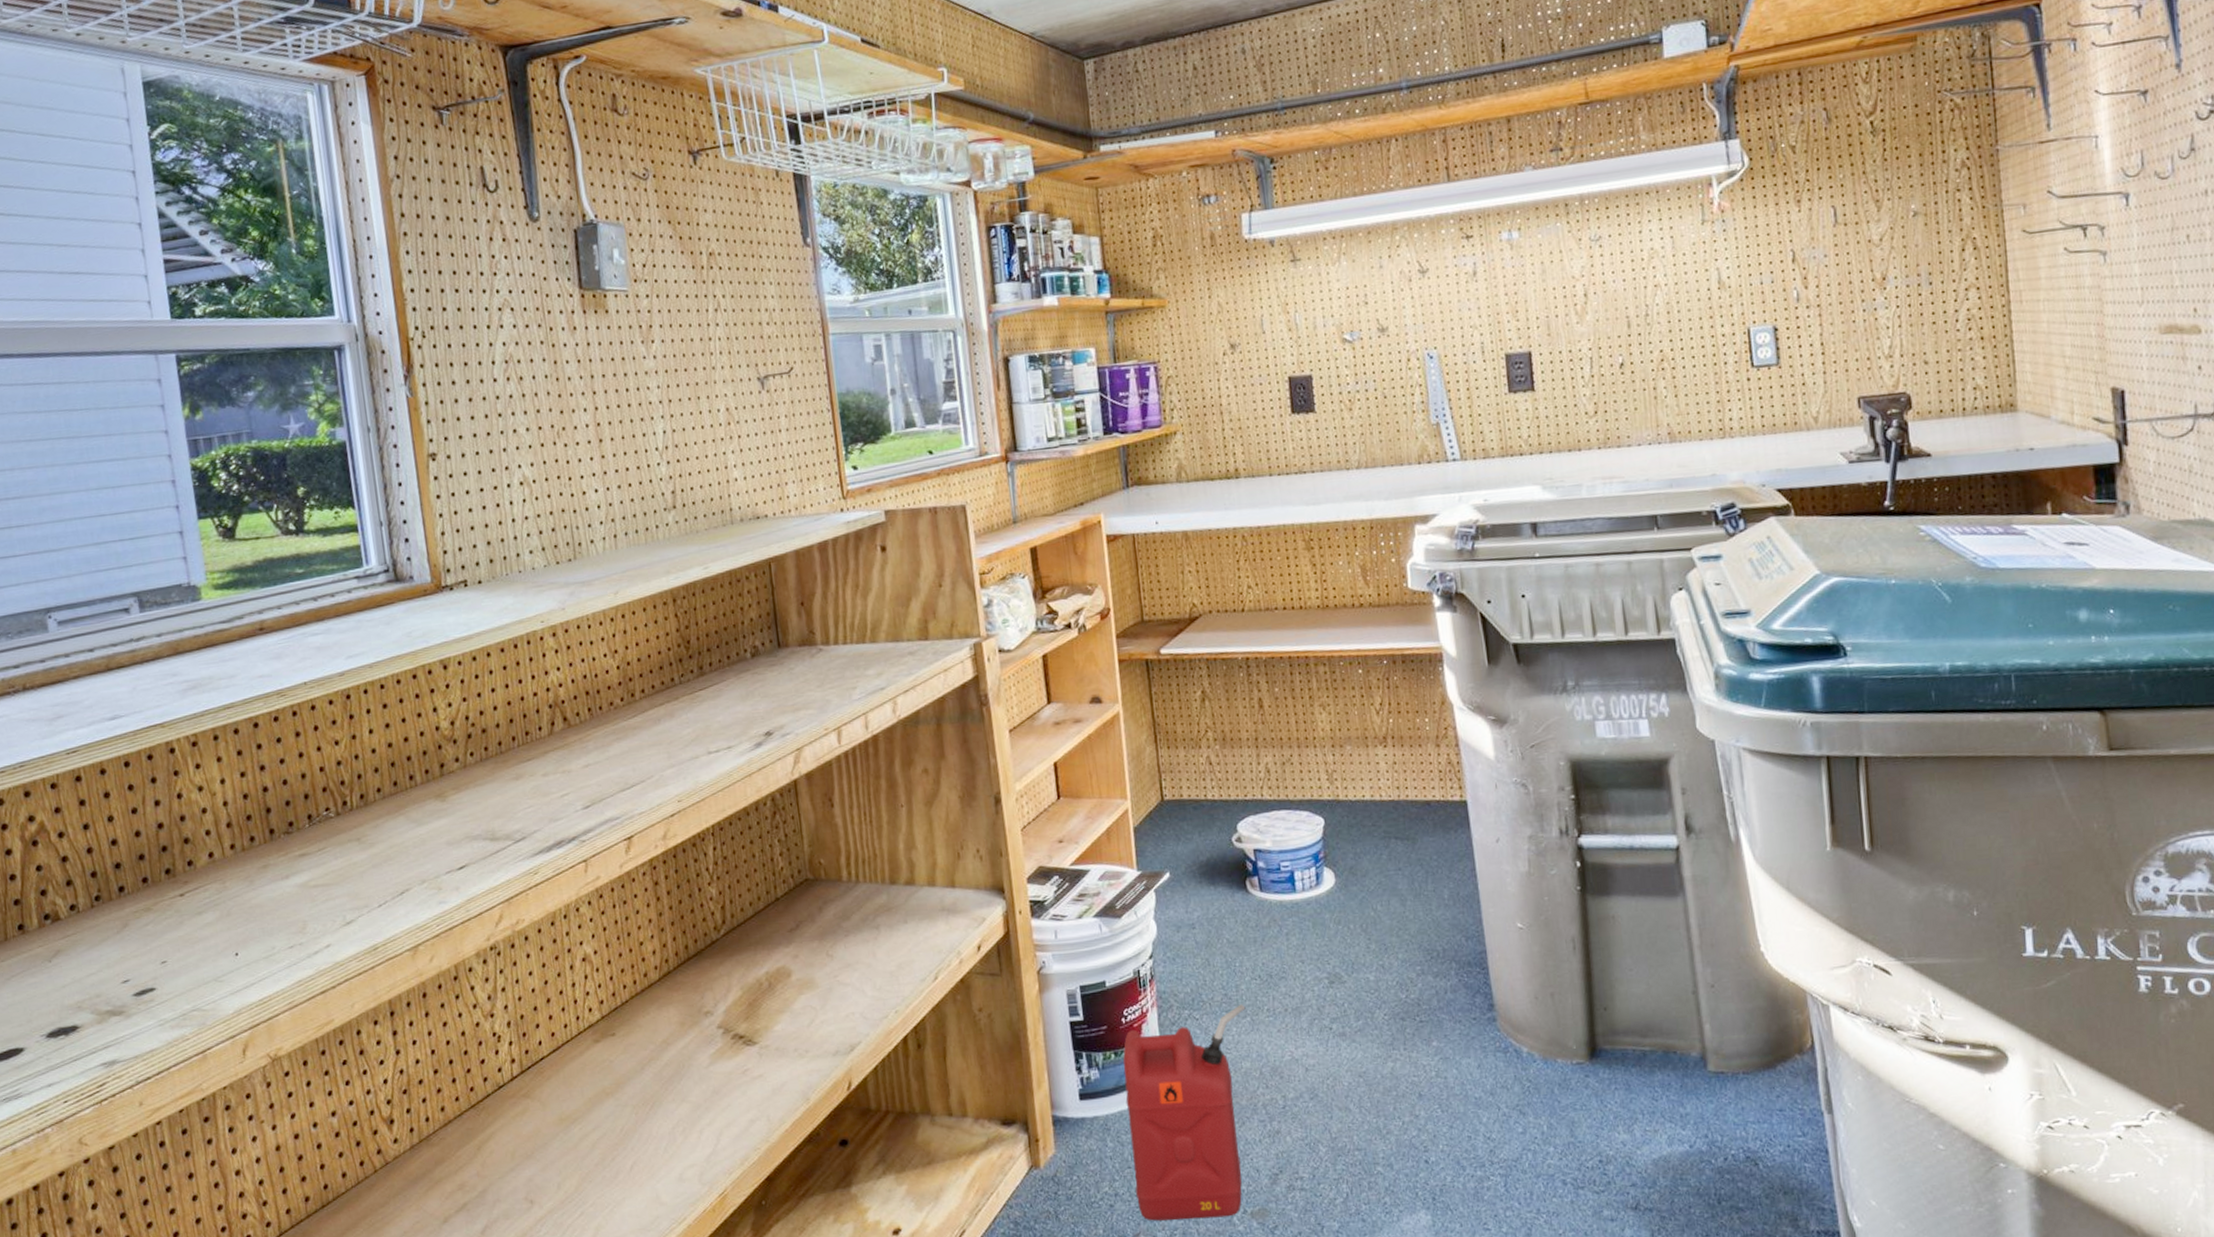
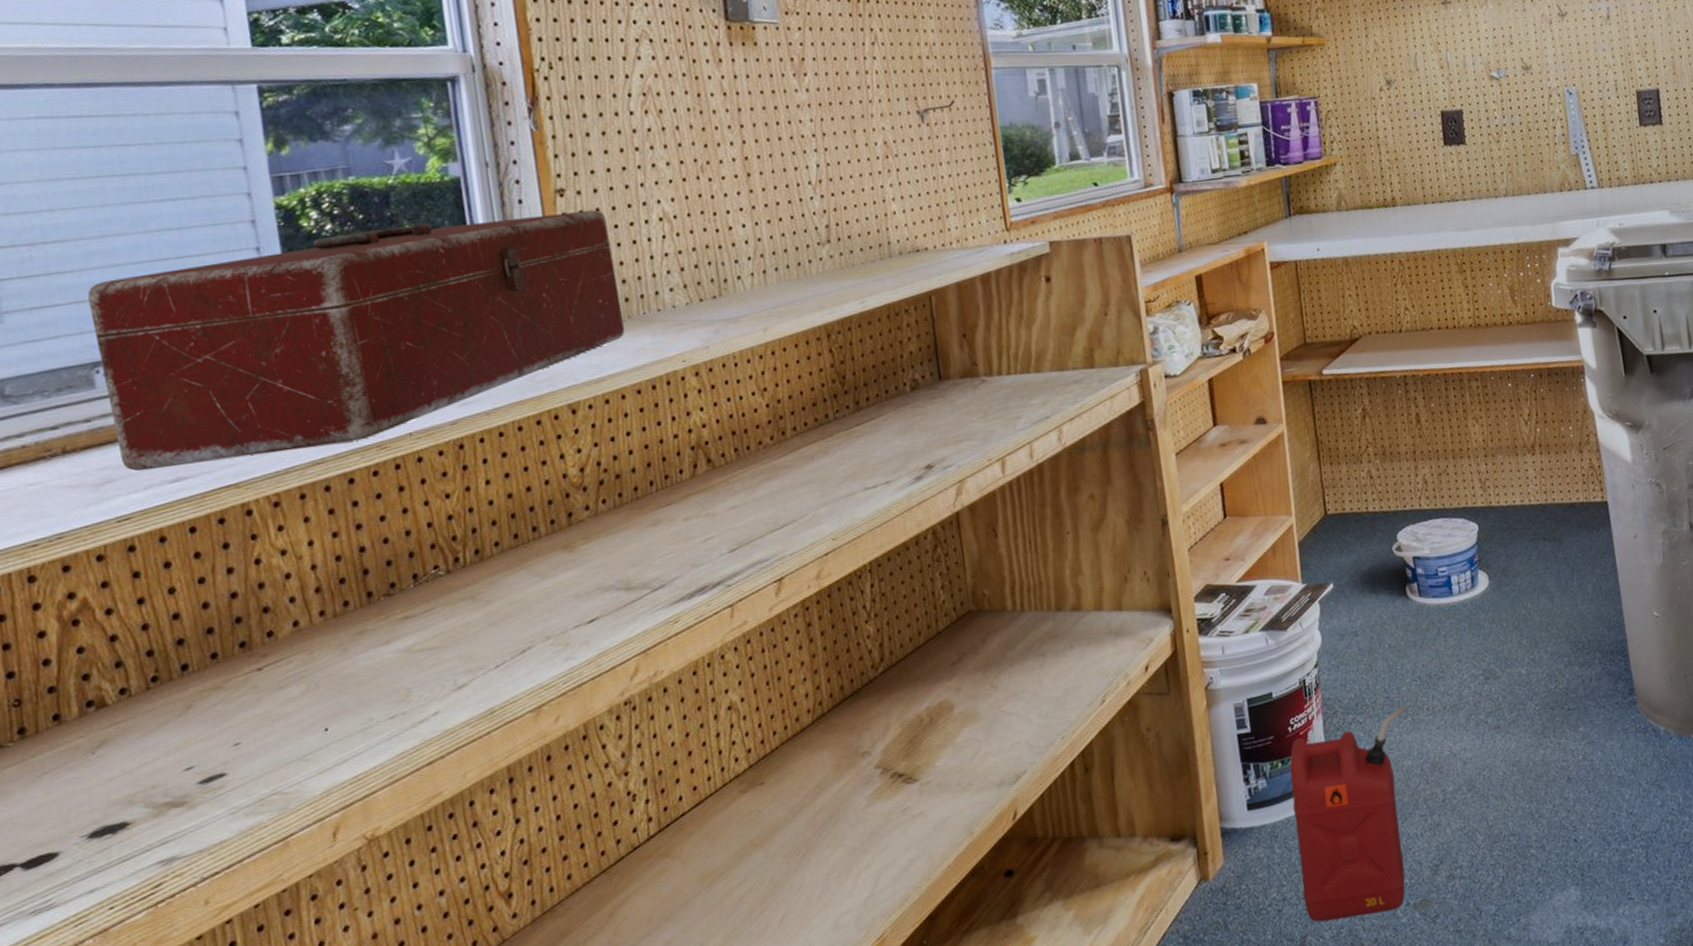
toolbox: none [41,473,490,709] -> present [87,209,625,472]

